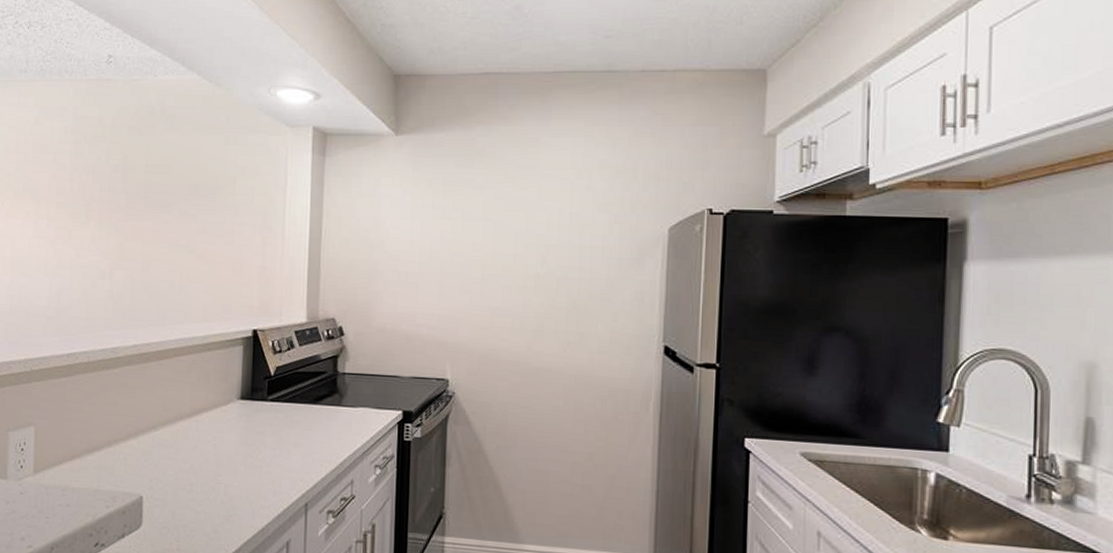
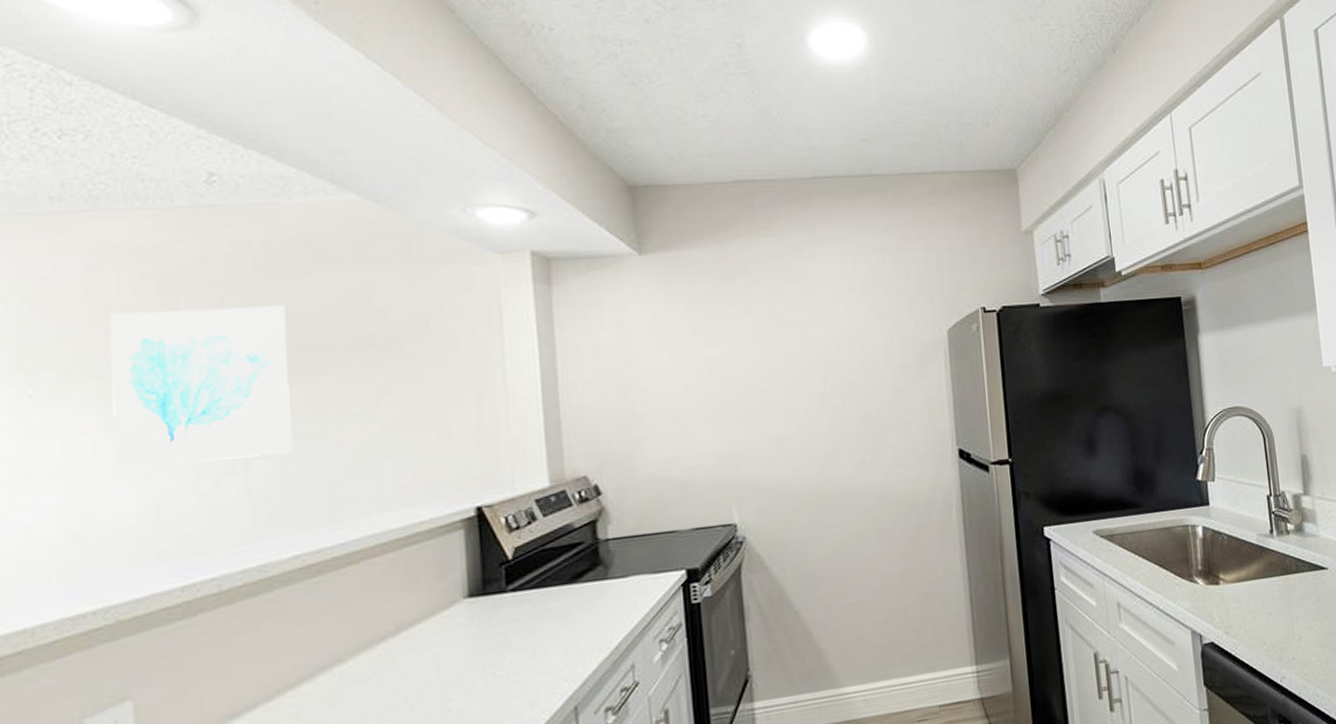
wall art: none [40,155,145,269] -> present [110,305,293,468]

